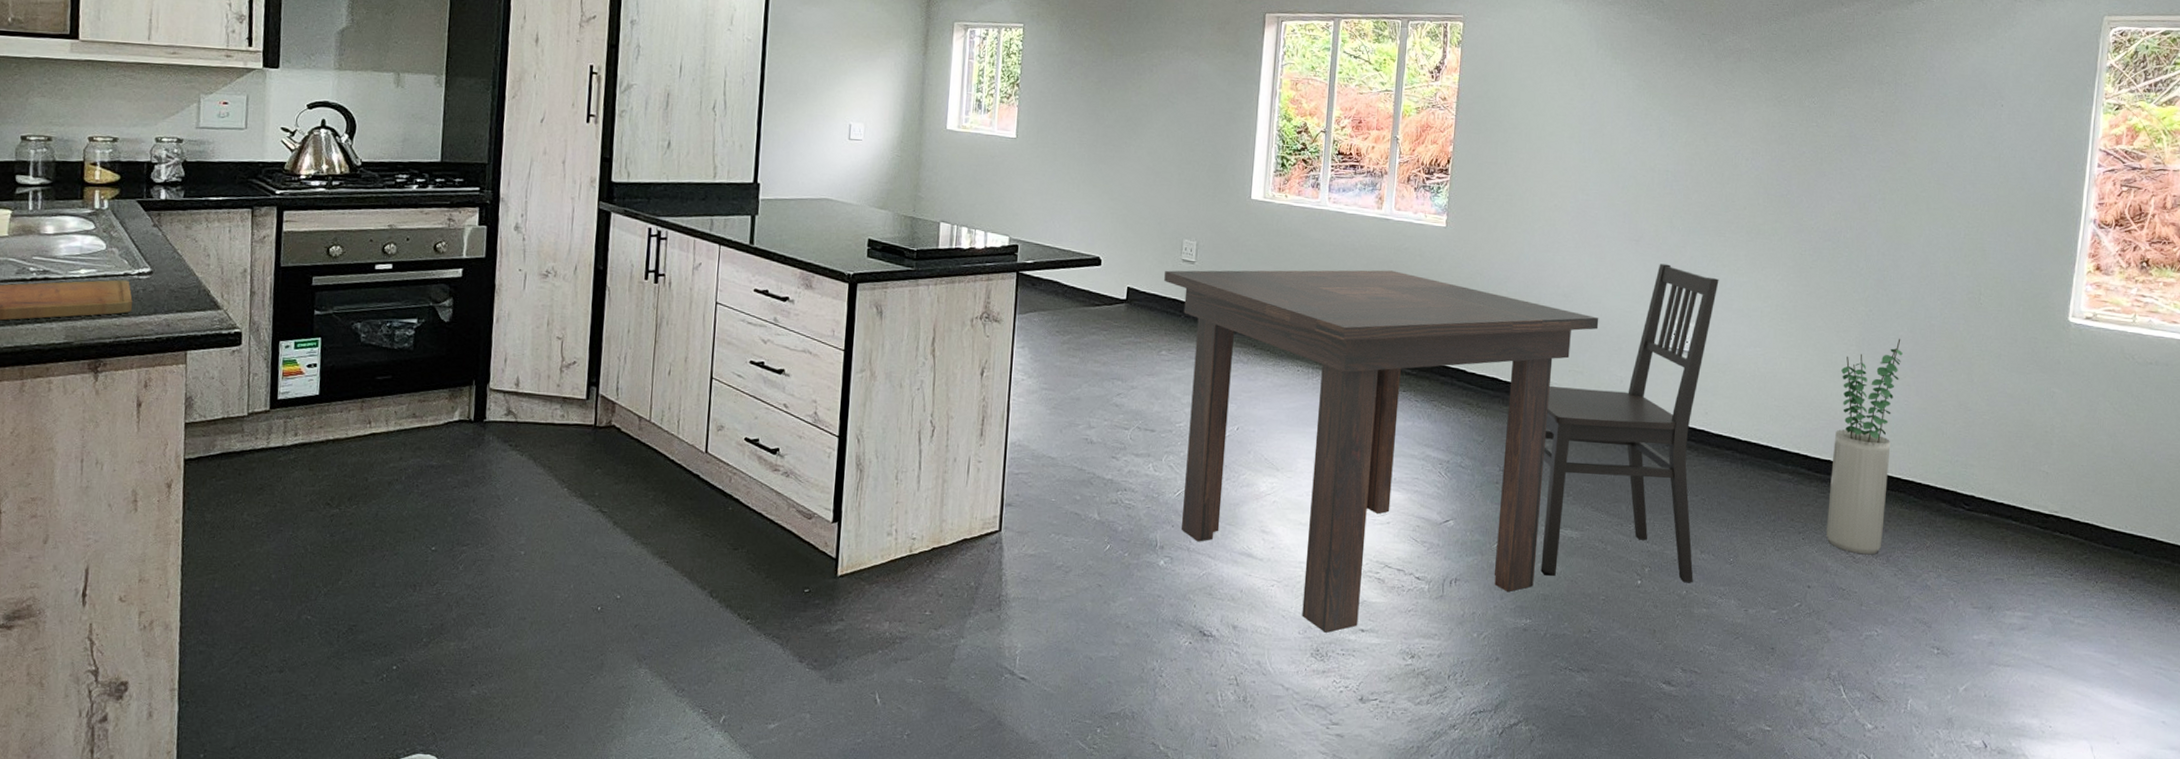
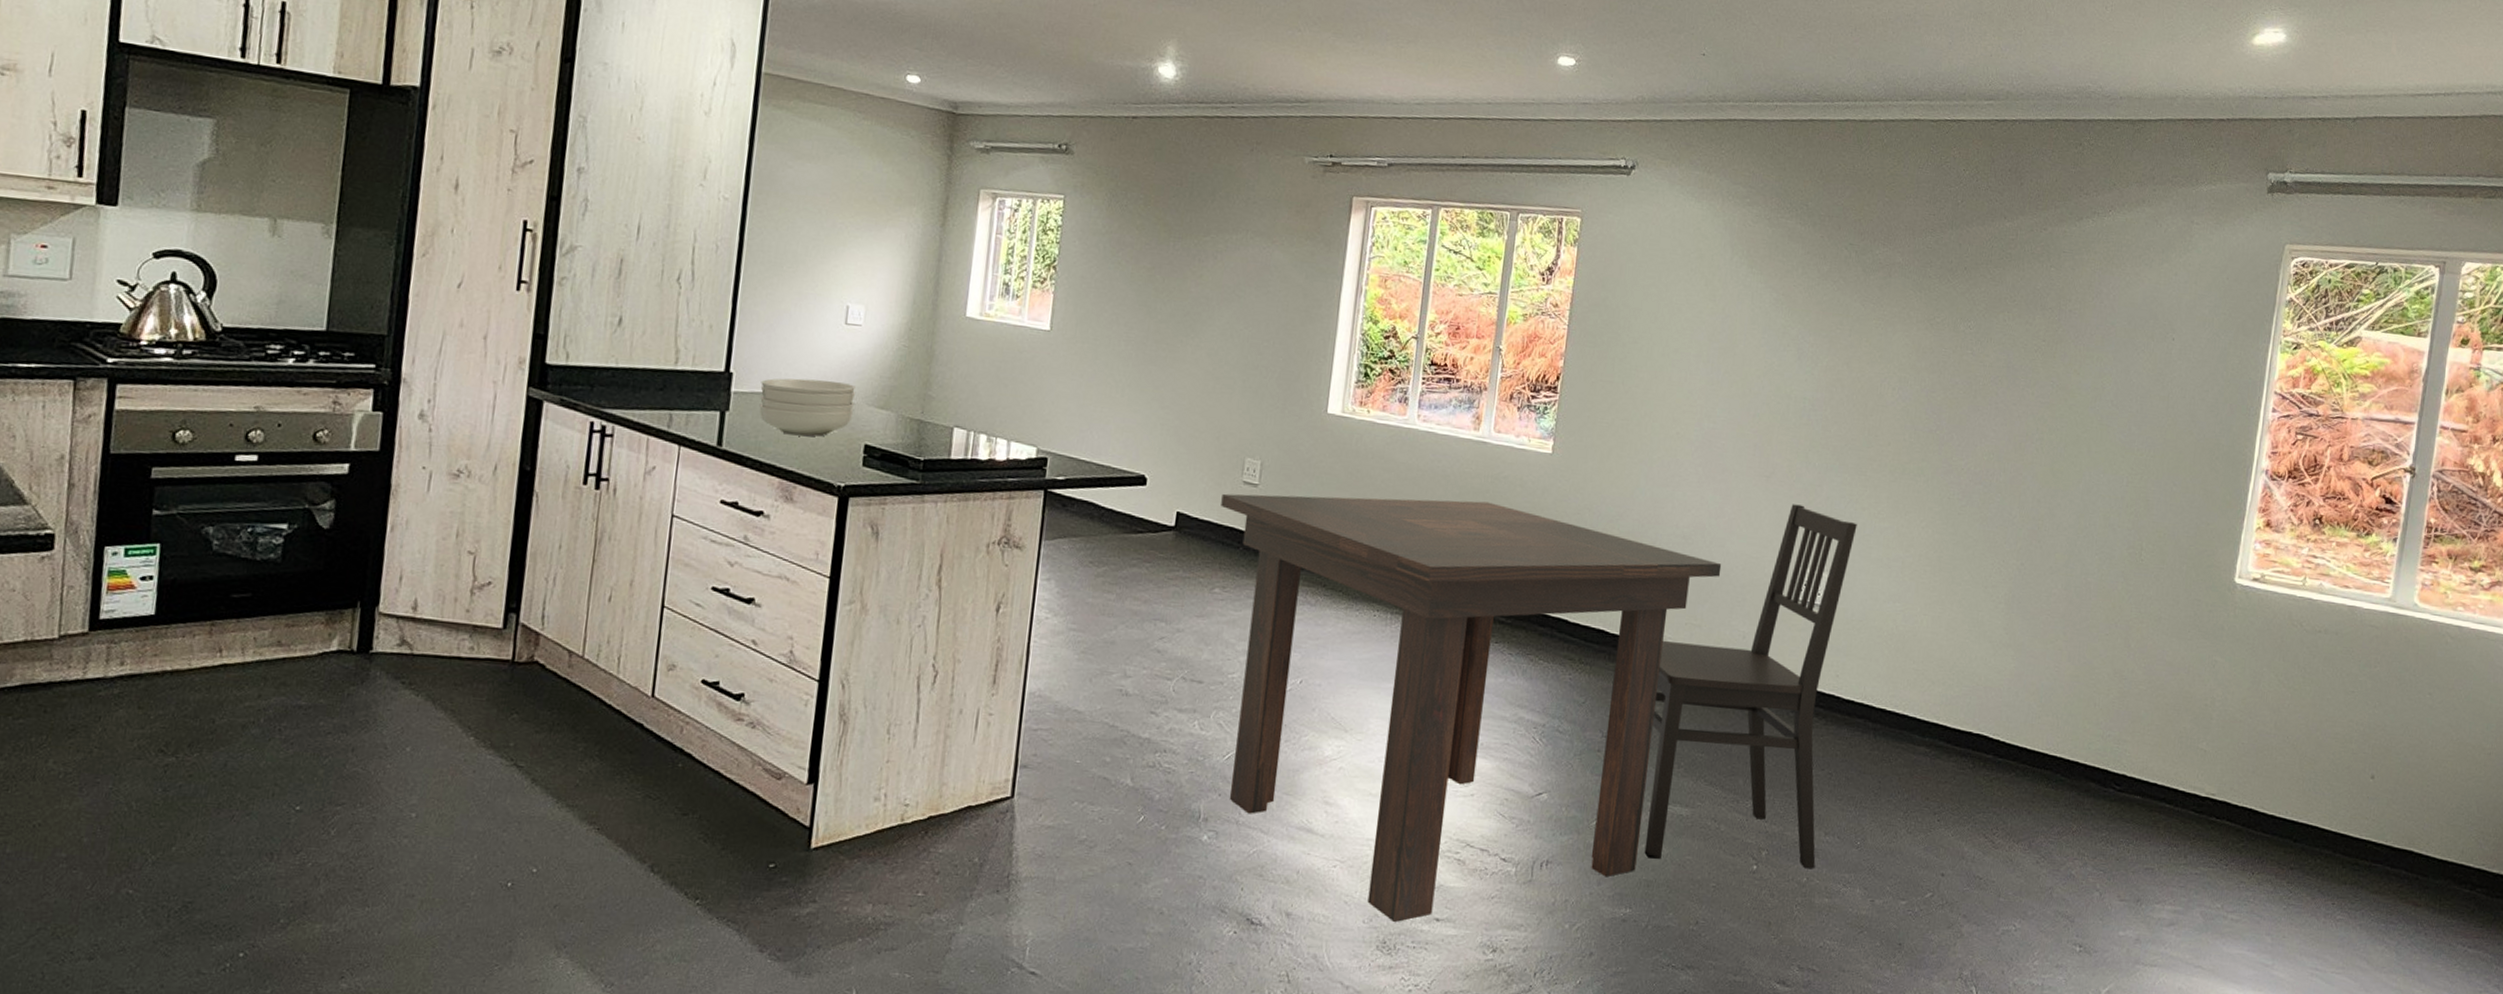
bowl: none [782,186,860,234] -> present [759,378,856,437]
vase: present [1826,338,1903,555] -> none [1964,596,2055,840]

